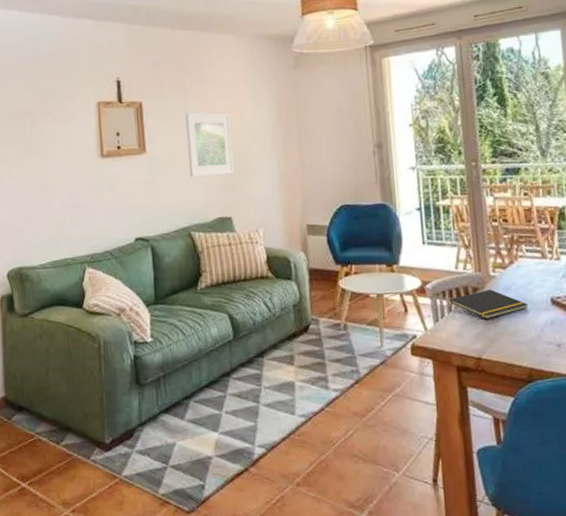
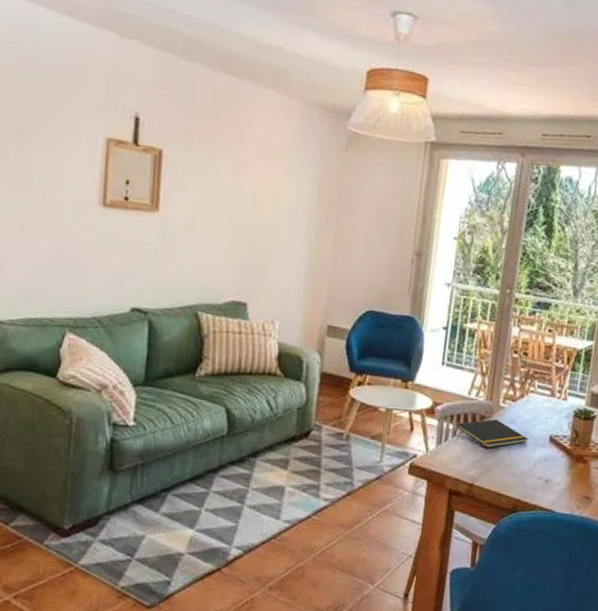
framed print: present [185,112,235,178] -> none [207,174,264,255]

